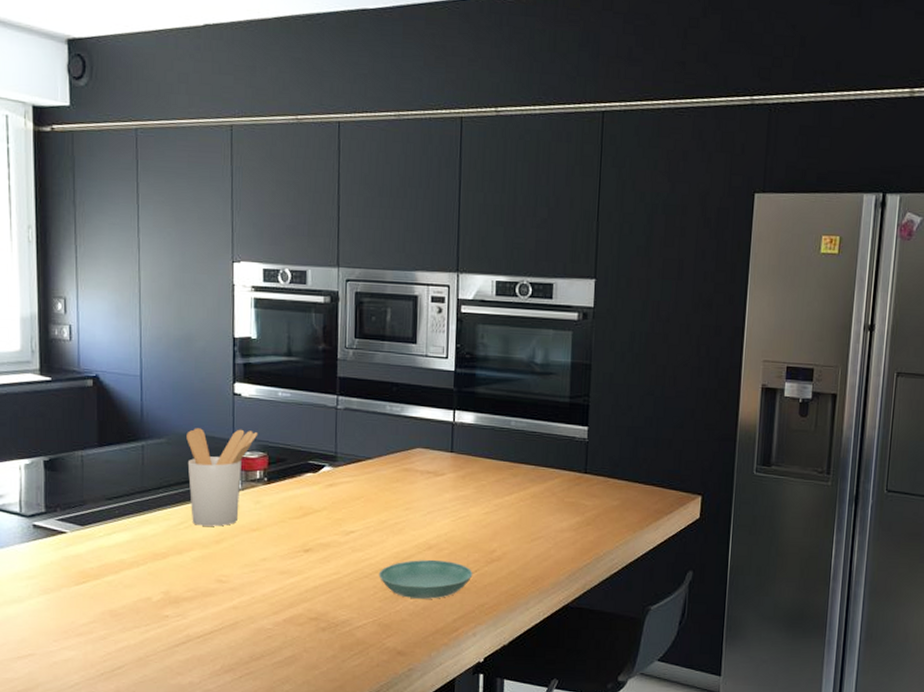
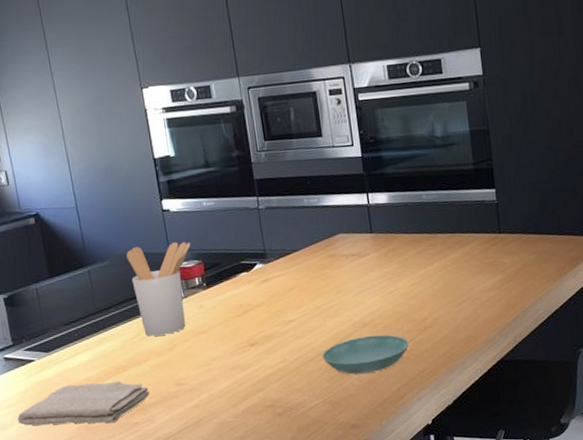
washcloth: none [36,564,186,612] -> present [17,381,150,426]

